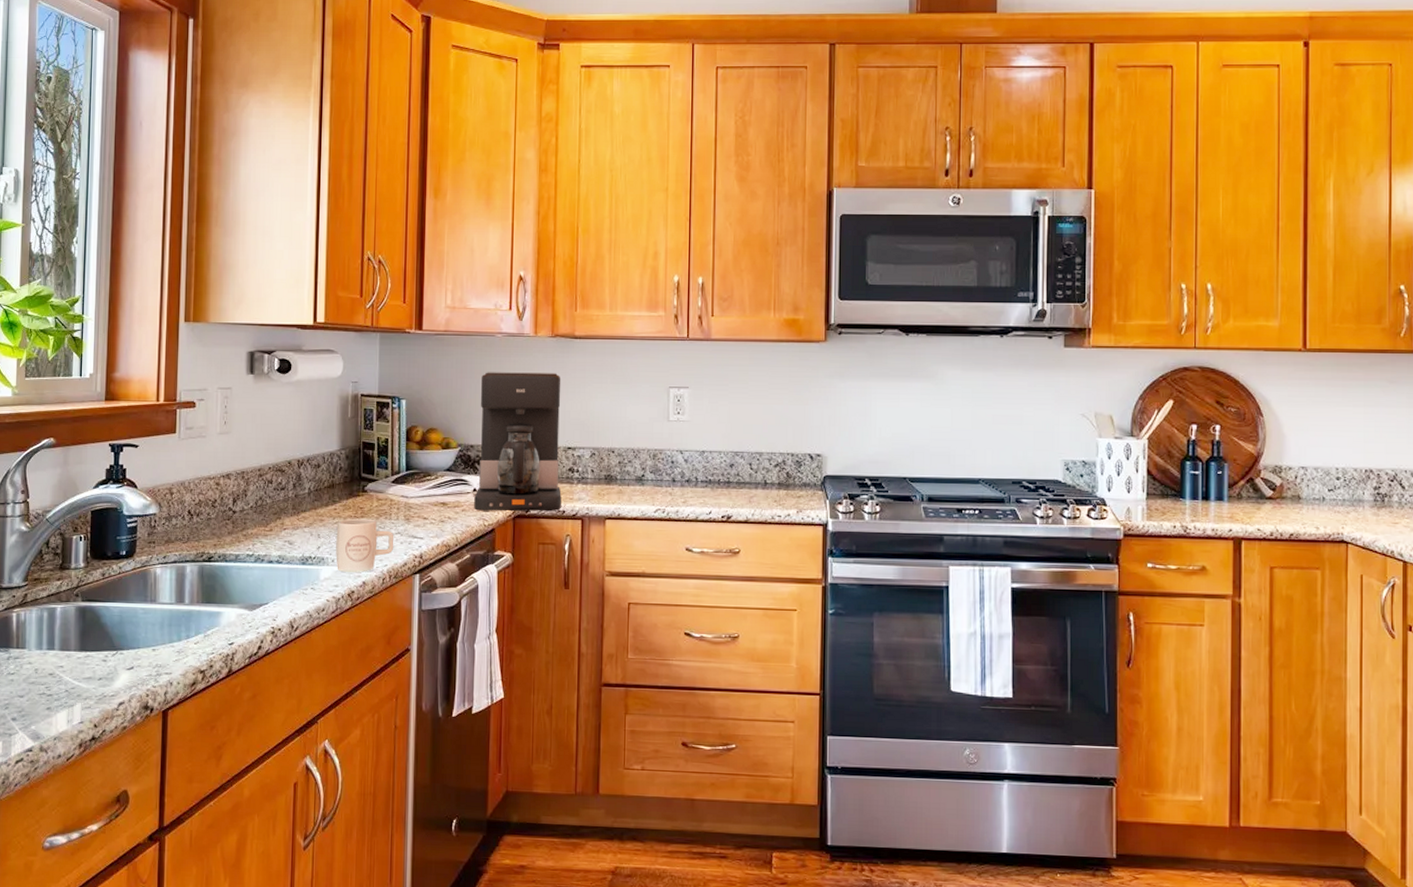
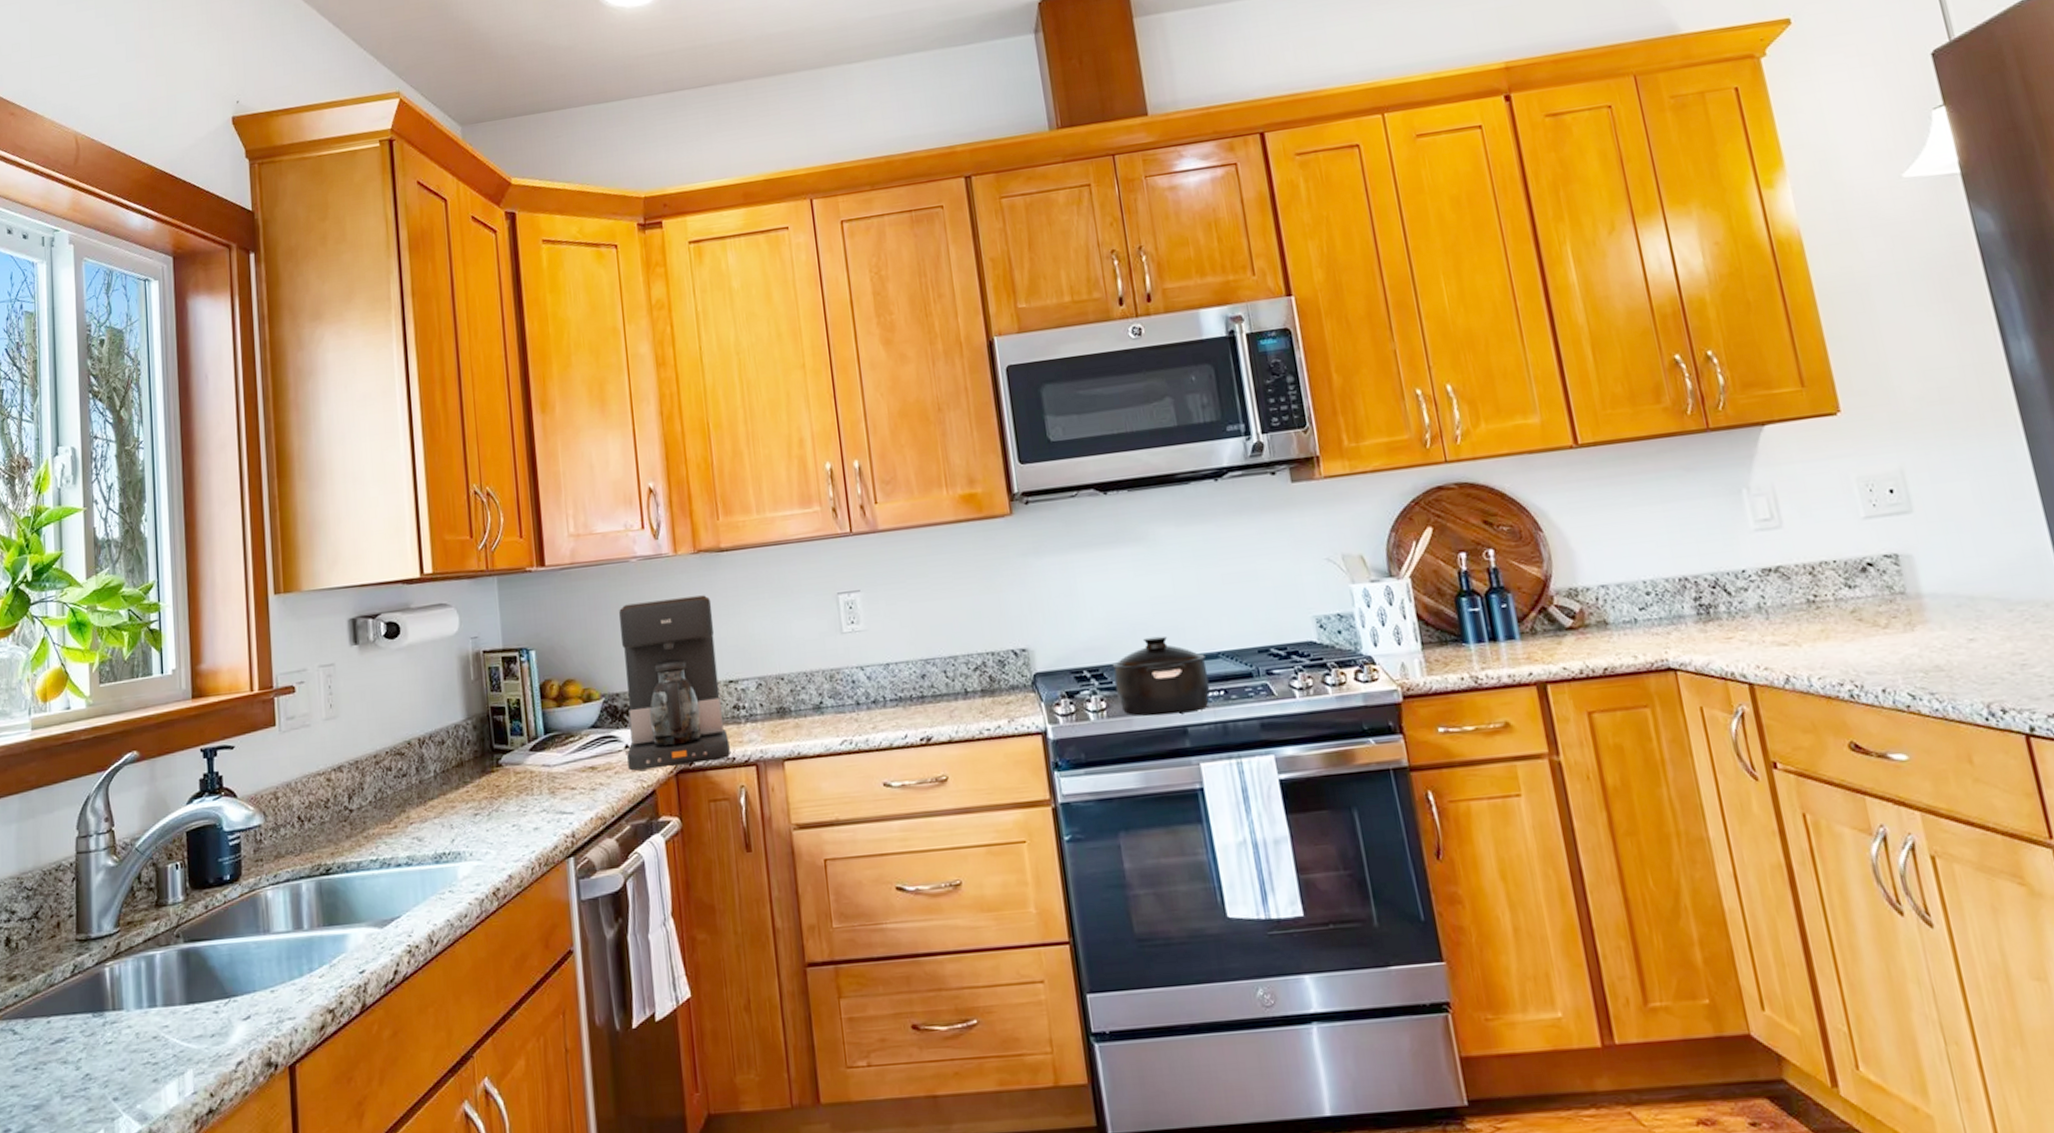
mug: present [336,518,394,573] -> none [471,797,541,868]
saucepan: none [889,459,968,524] -> present [1112,636,1210,717]

